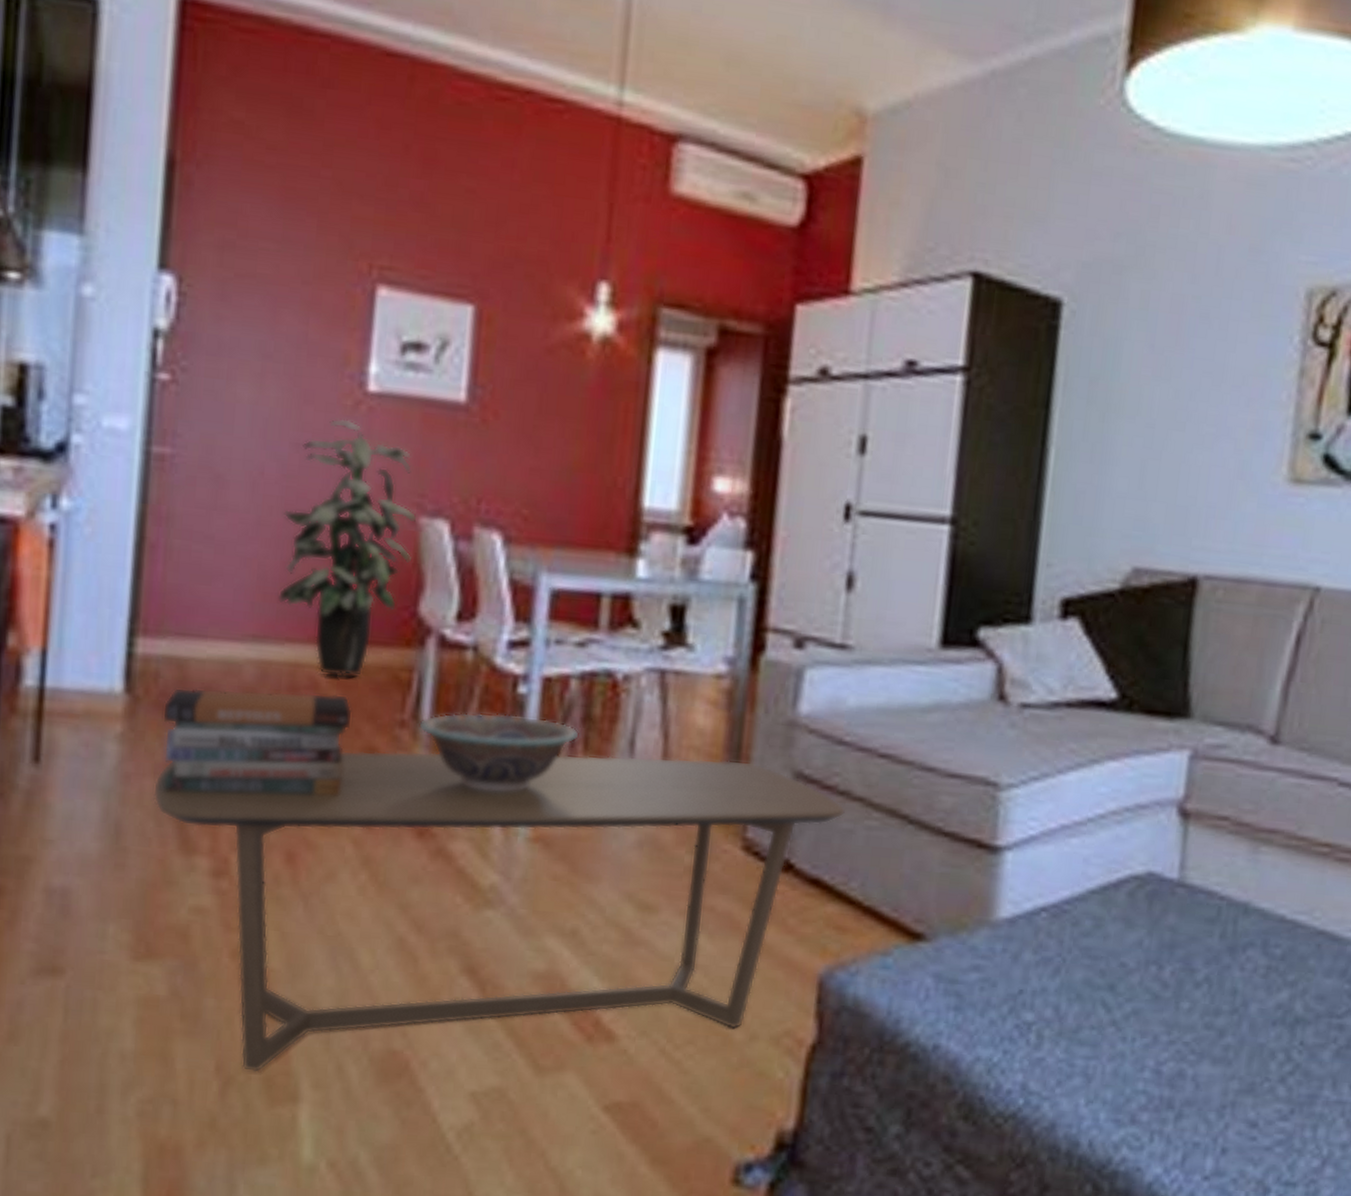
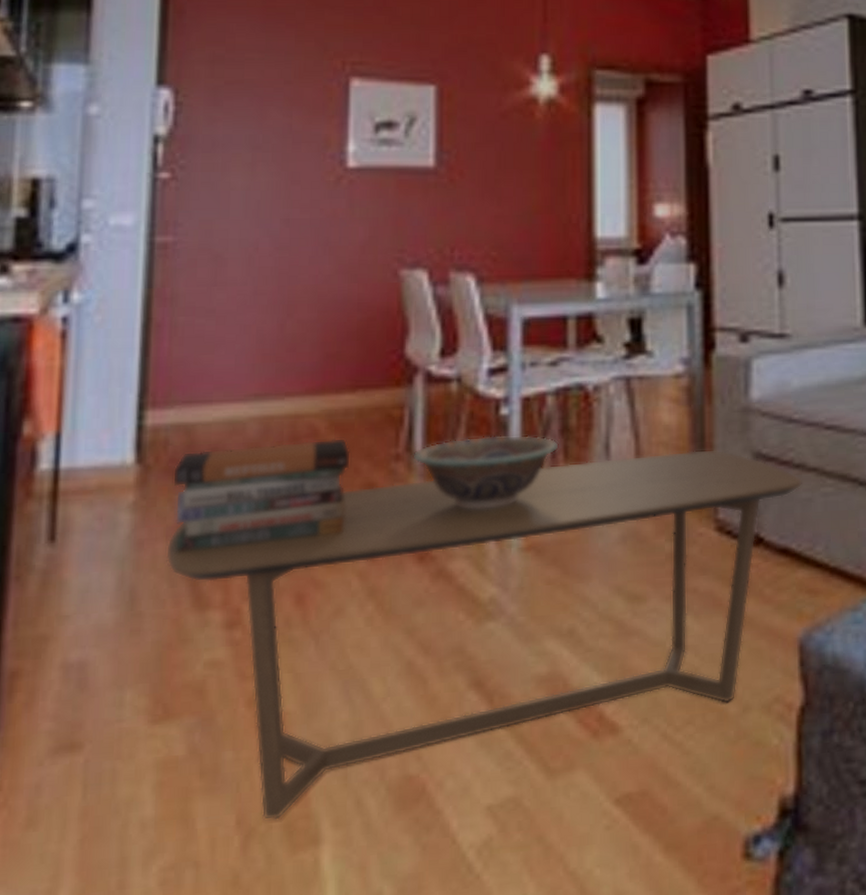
indoor plant: present [277,418,417,677] -> none [276,193,398,422]

